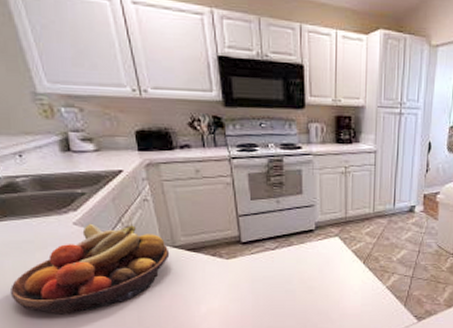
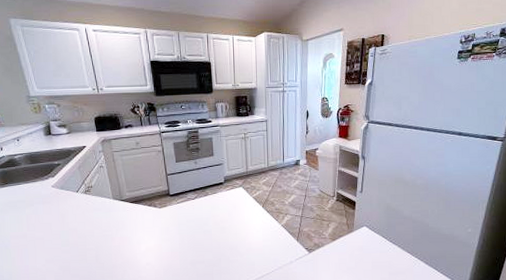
fruit bowl: present [11,223,170,315] -> none [8,185,118,255]

